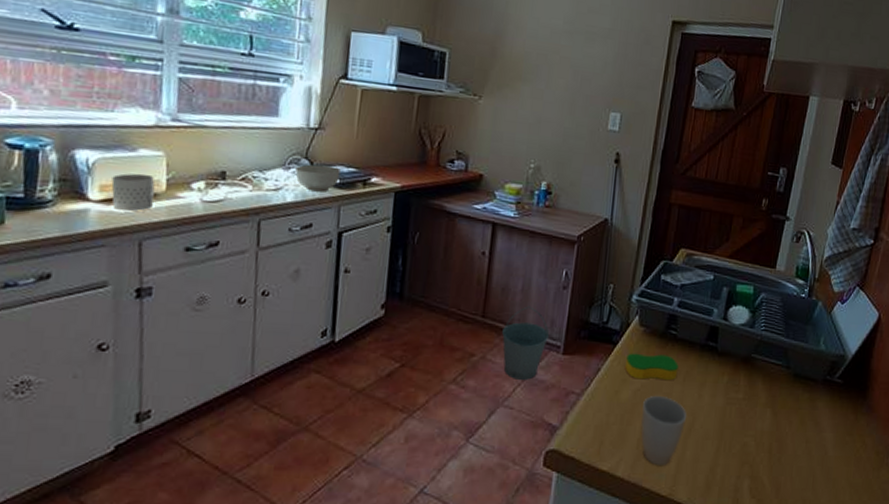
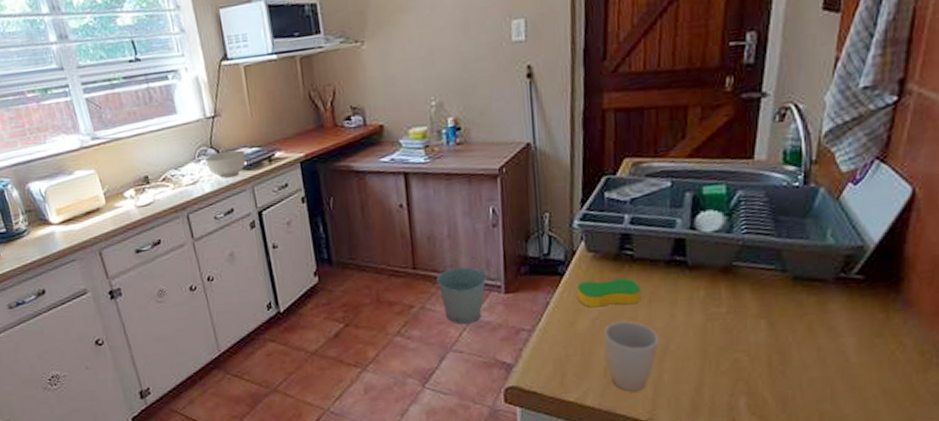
mug: present [111,173,155,212] -> none [62,192,101,229]

